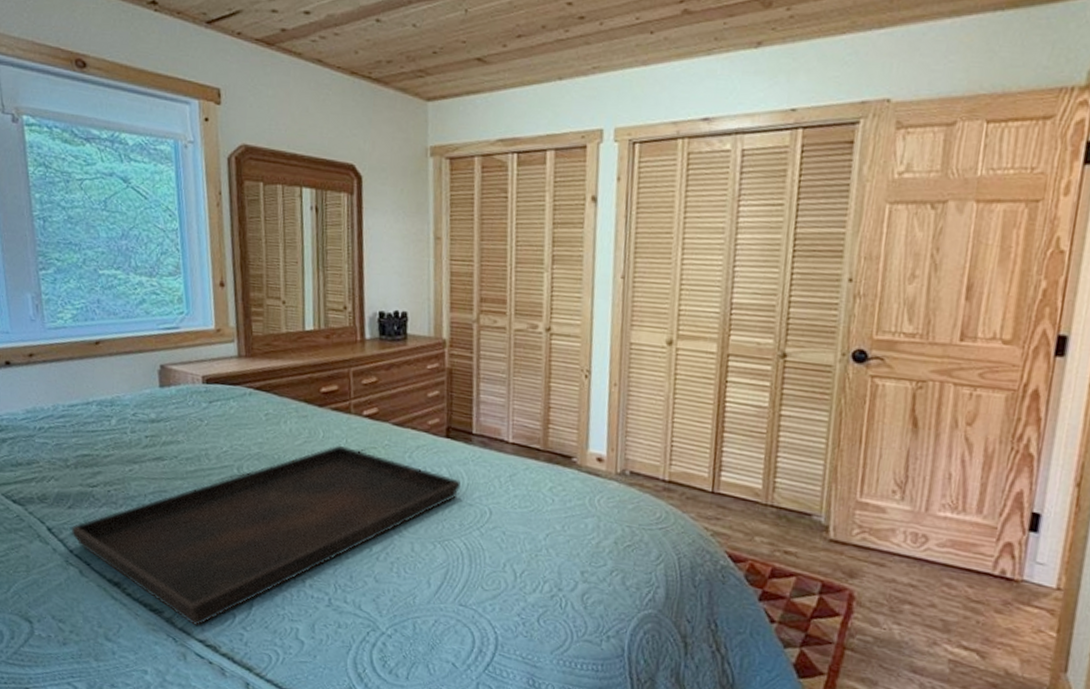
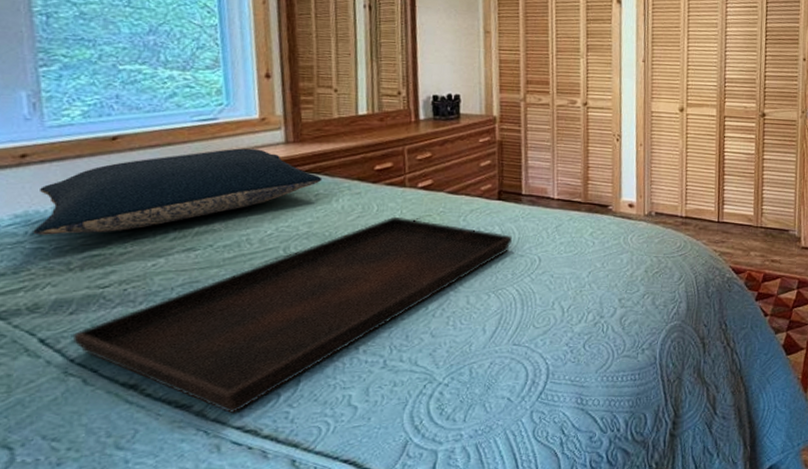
pillow: none [40,359,272,434] -> present [33,148,323,235]

